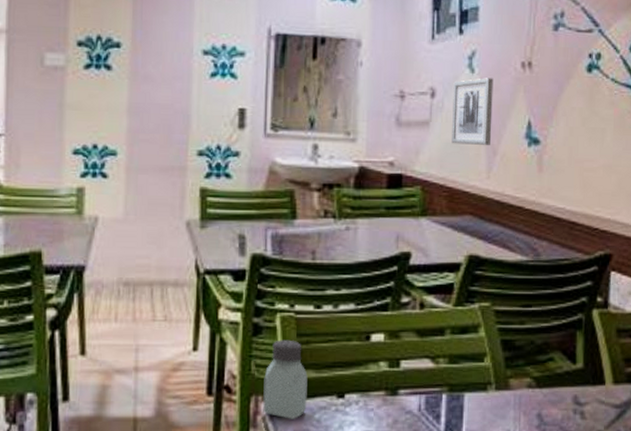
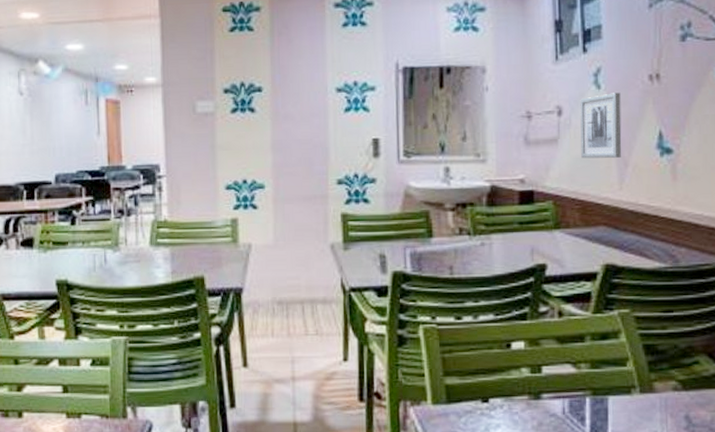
saltshaker: present [263,339,308,420] -> none [411,349,453,424]

